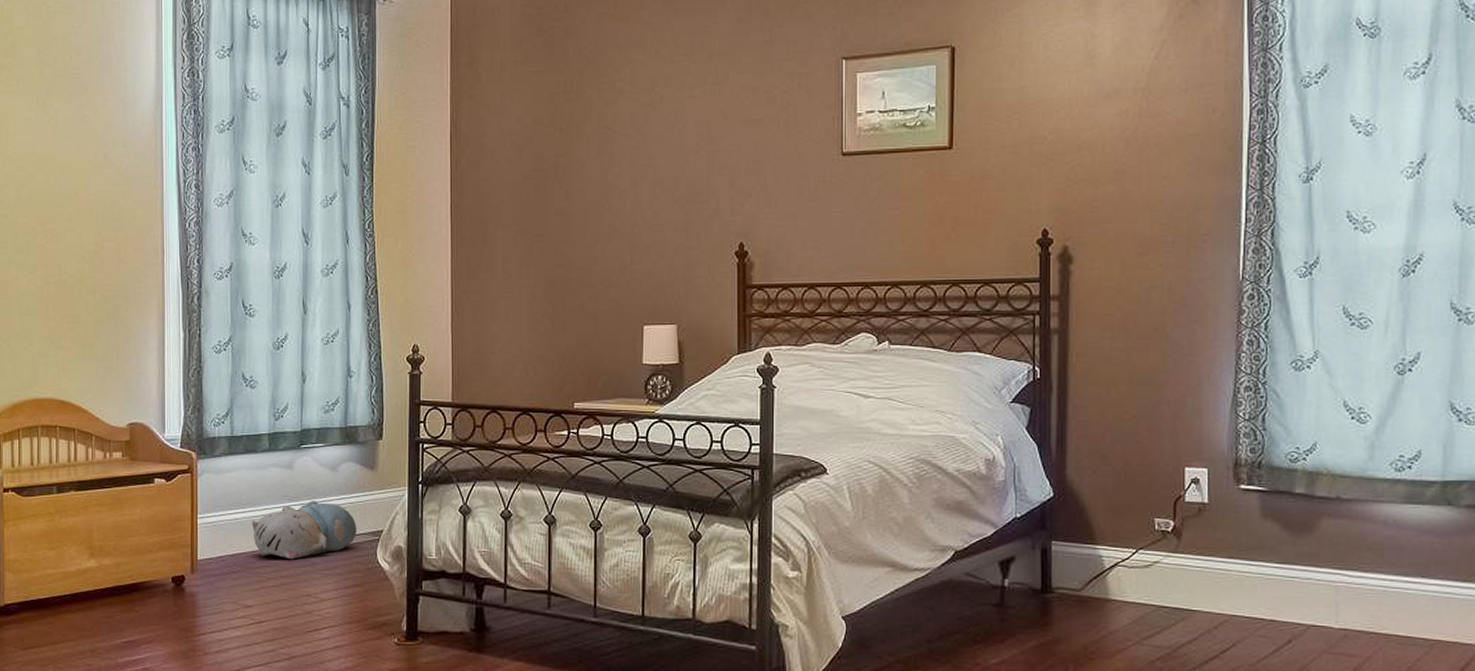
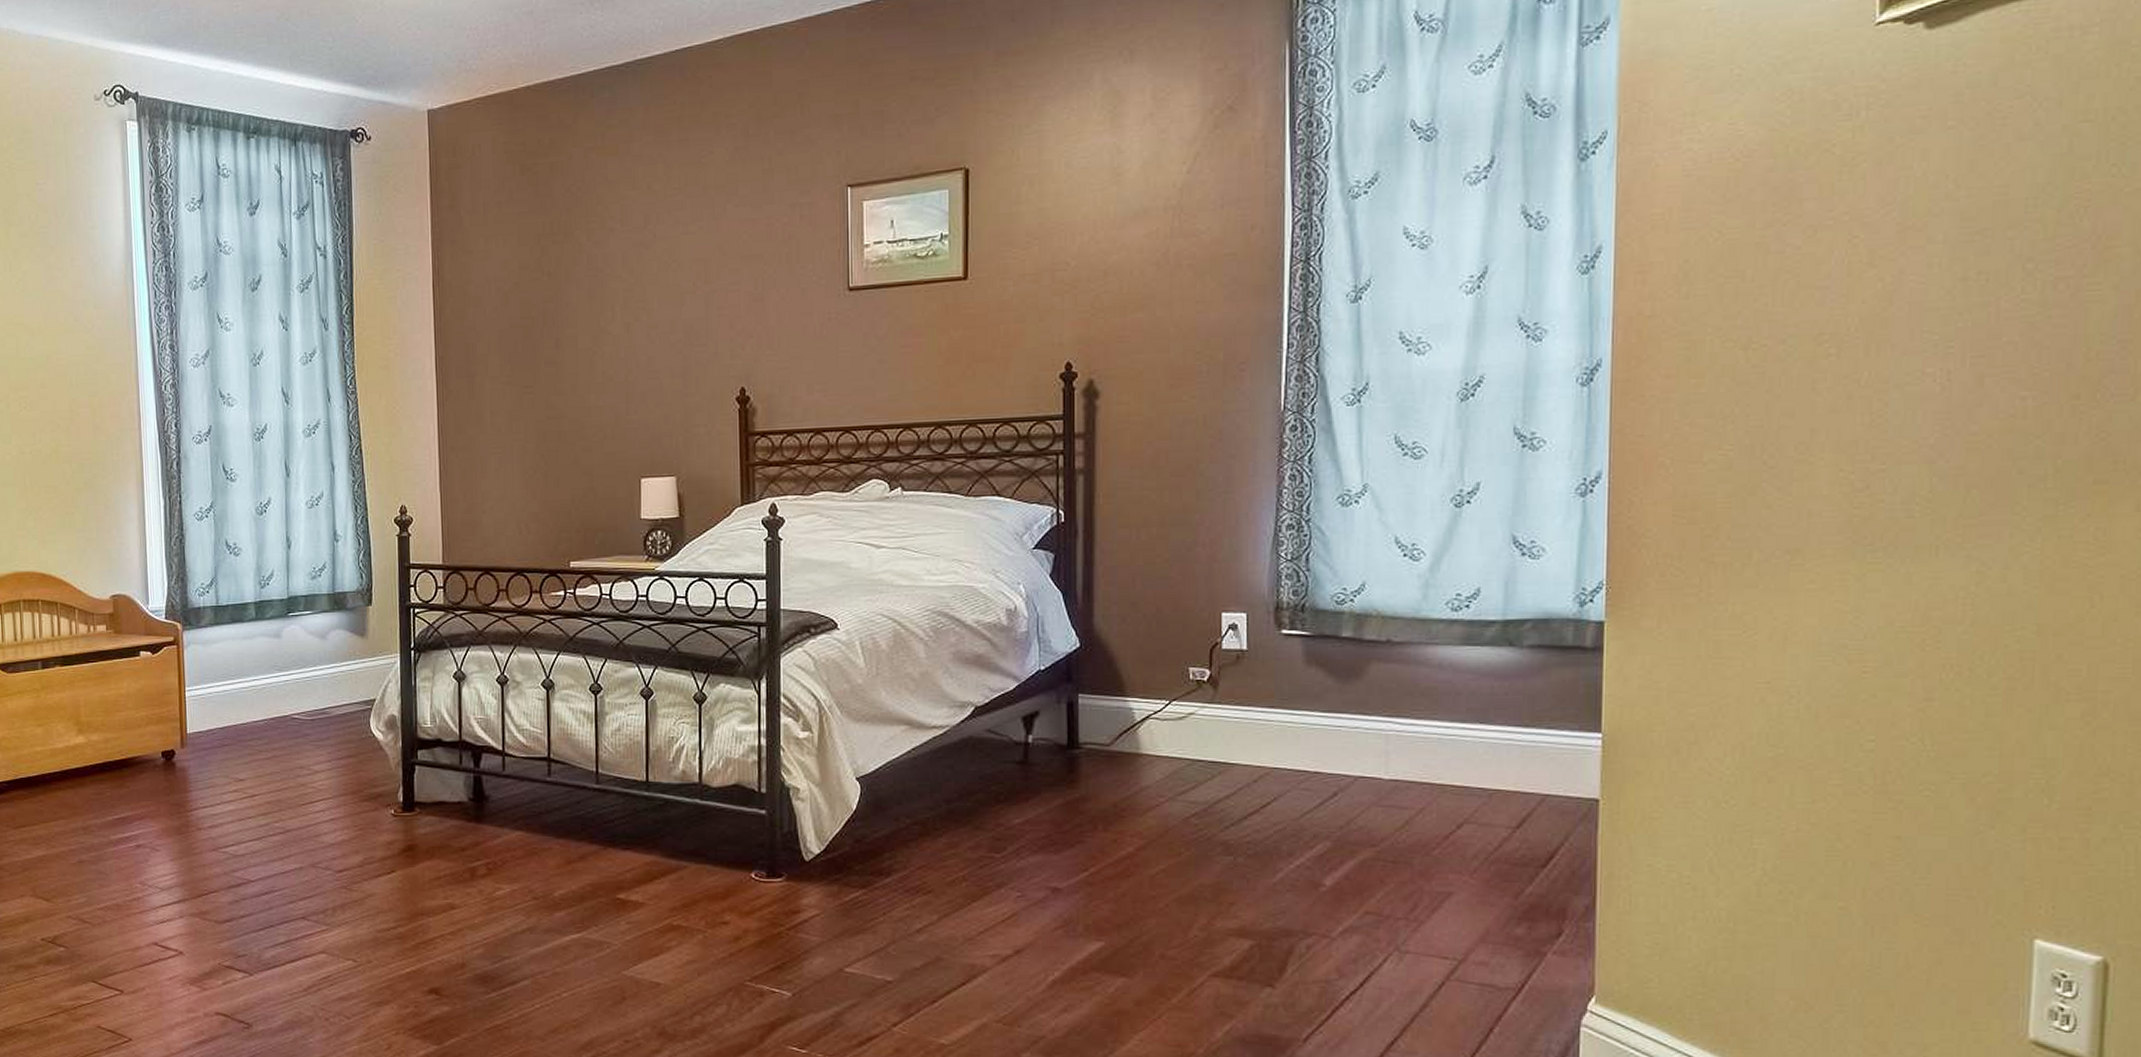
plush toy: present [251,501,357,560] -> none [240,670,349,731]

